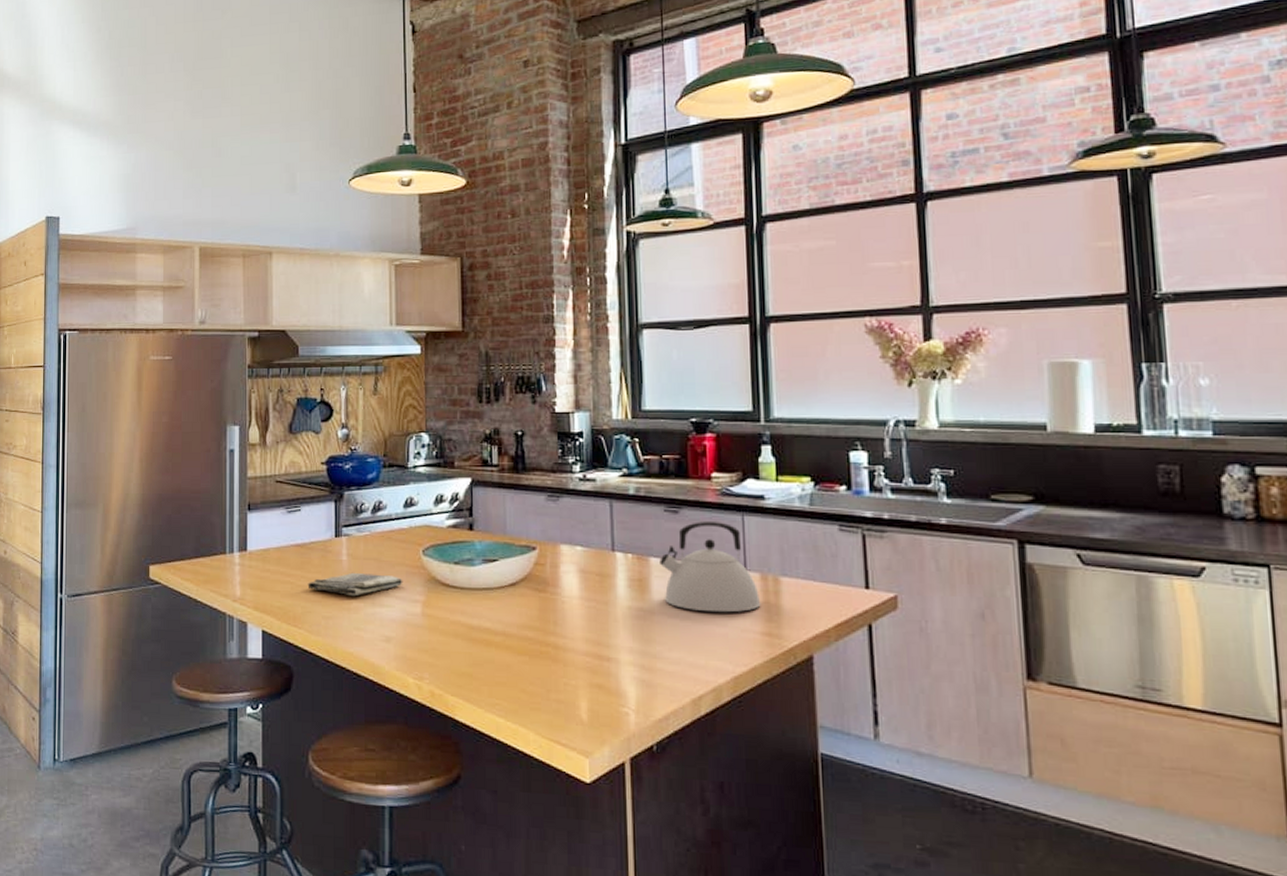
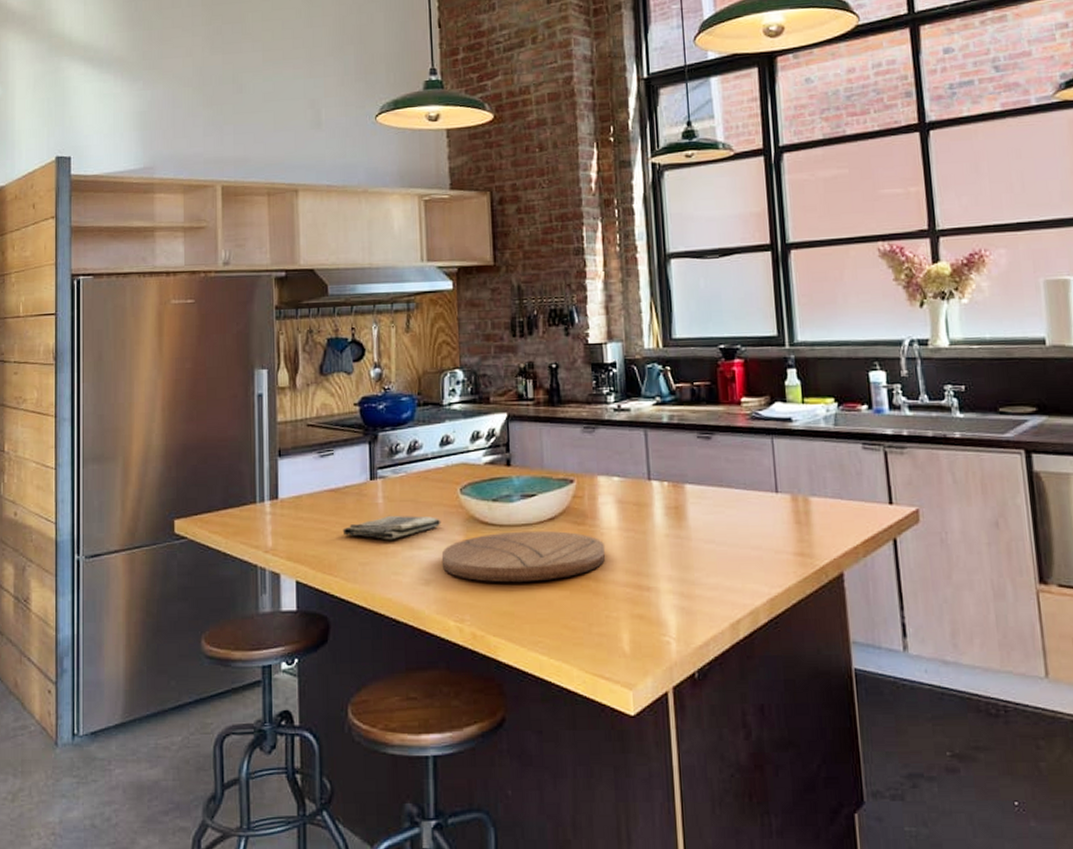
cutting board: none [402,594,565,645] -> present [441,530,605,583]
kettle: present [660,522,761,613] -> none [694,446,793,536]

